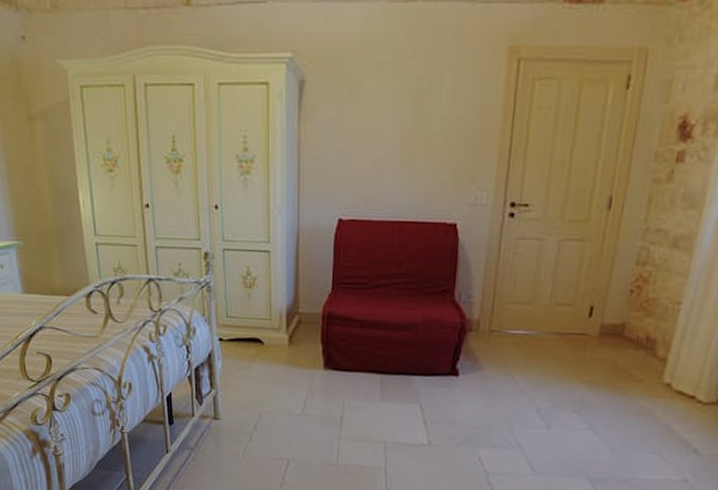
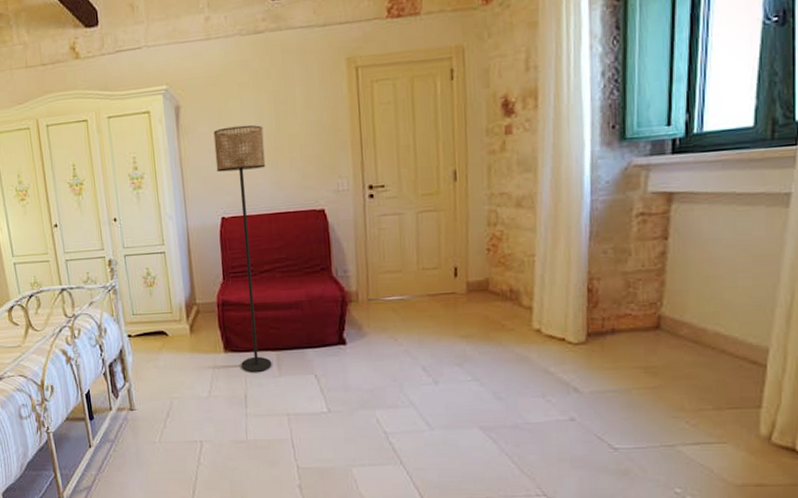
floor lamp: none [339,113,399,396] -> present [213,125,272,373]

